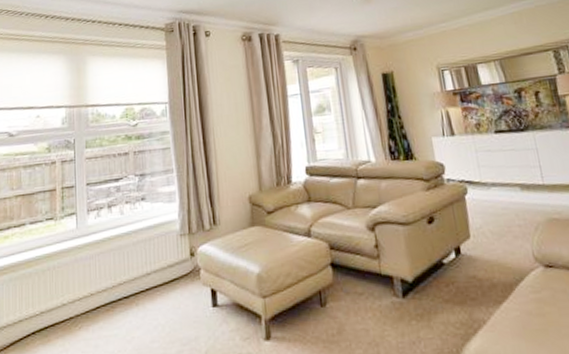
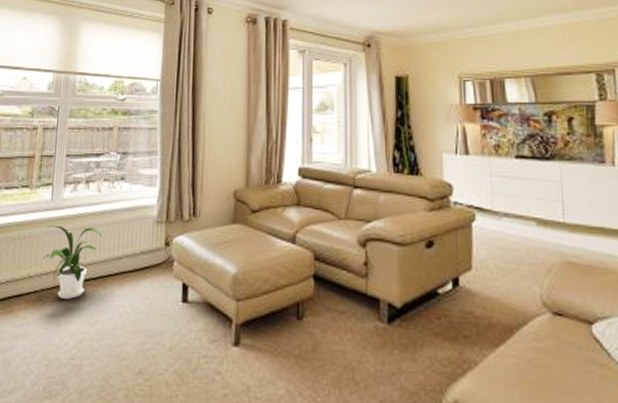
house plant: none [75,249,129,321] -> present [44,226,102,299]

